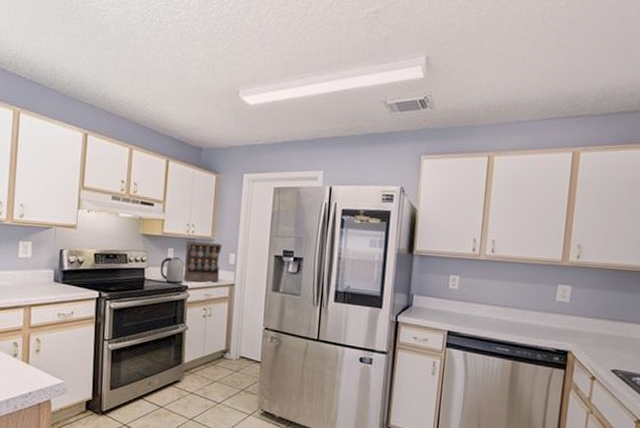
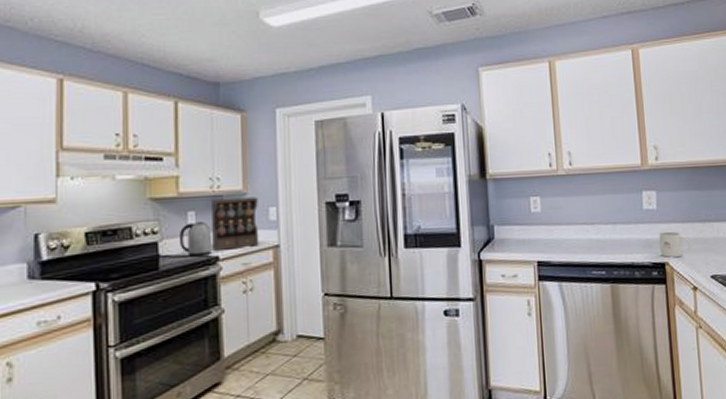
mug: none [565,323,598,349] -> present [658,231,691,258]

